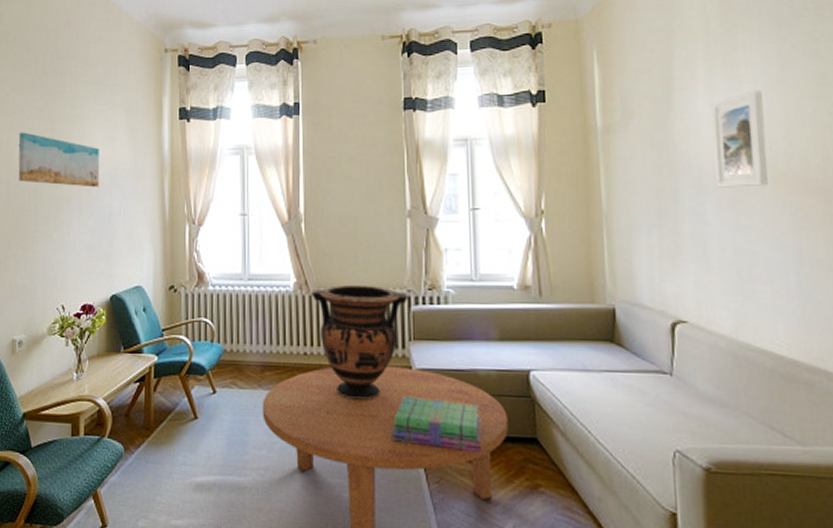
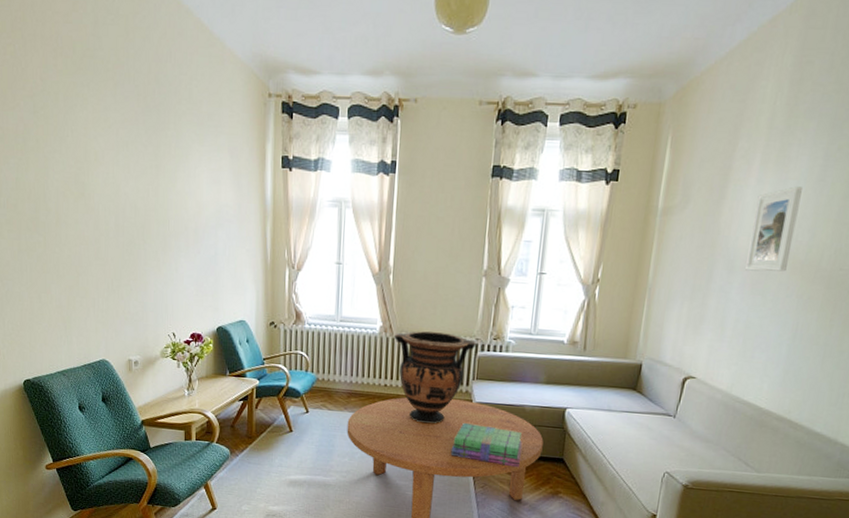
wall art: present [18,132,100,187] -> none [124,167,205,228]

